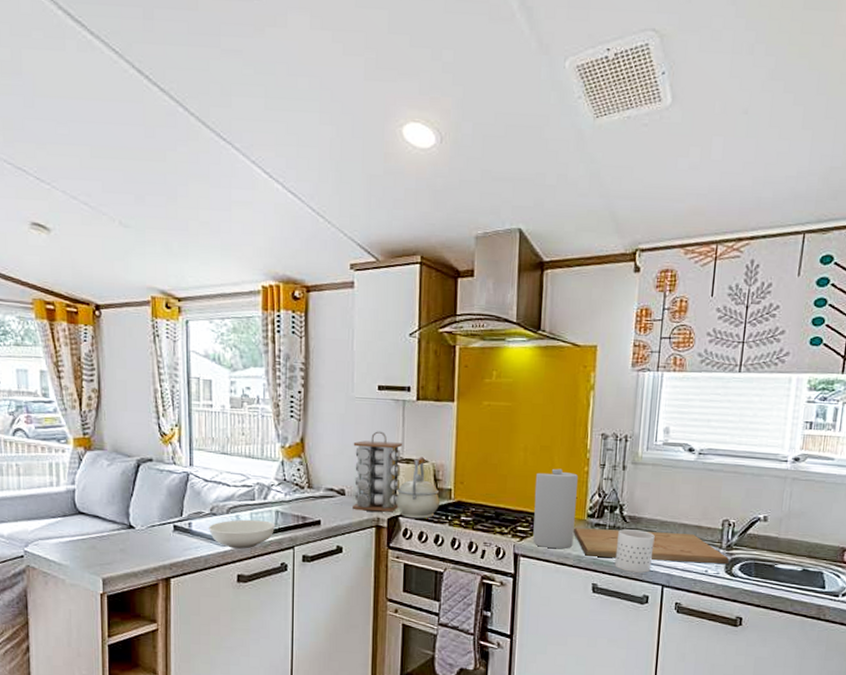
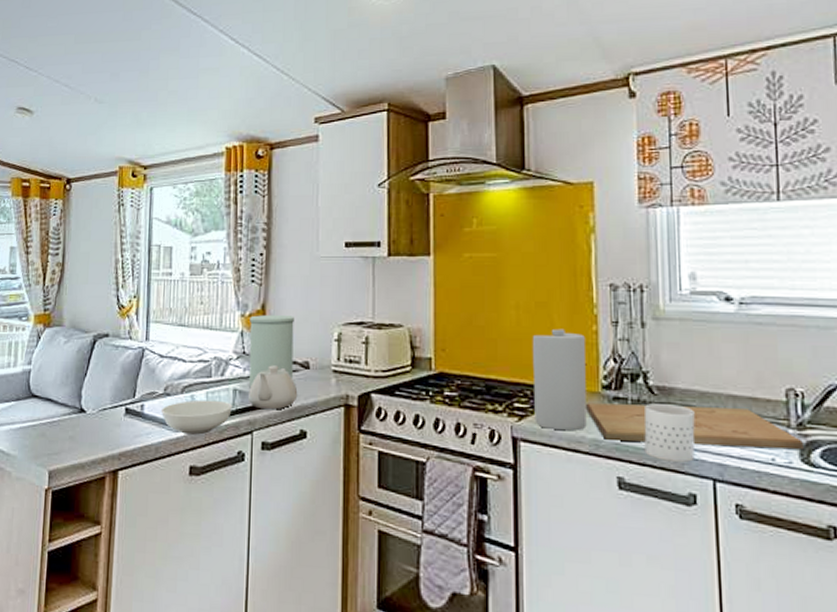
teapot: none [289,491,335,528] -> present [247,365,298,409]
canister: none [290,447,331,509] -> present [249,315,294,387]
spice rack: present [353,431,403,512] -> none [318,293,374,388]
kettle: present [396,457,440,519] -> none [367,321,418,396]

